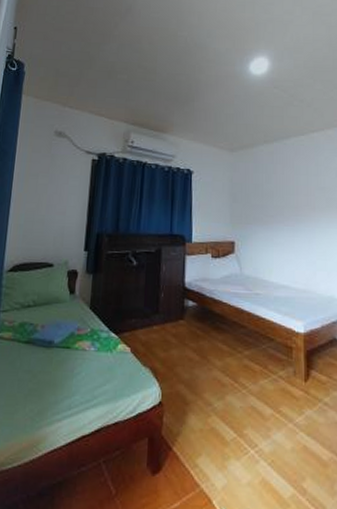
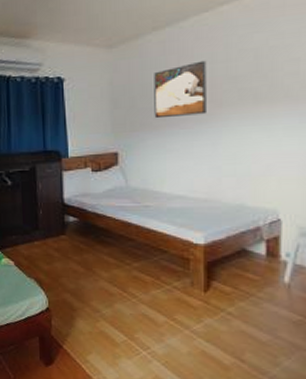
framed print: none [265,172,304,216] -> present [154,60,207,119]

